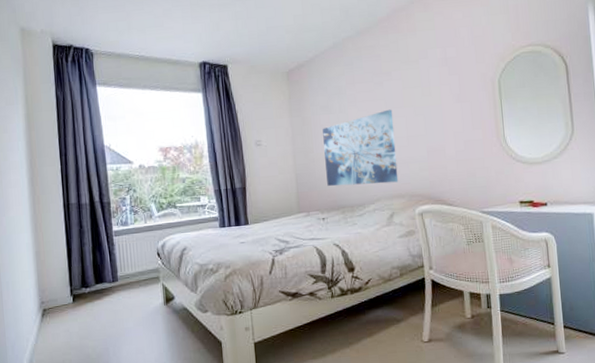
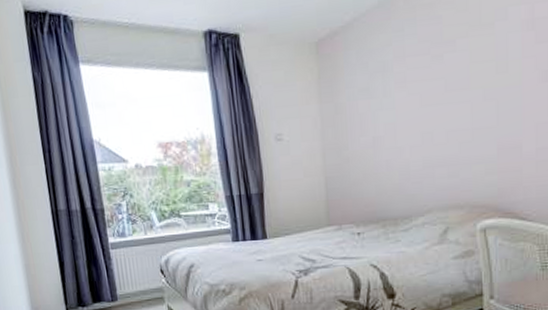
wall art: present [322,109,399,186] -> none [361,92,457,193]

